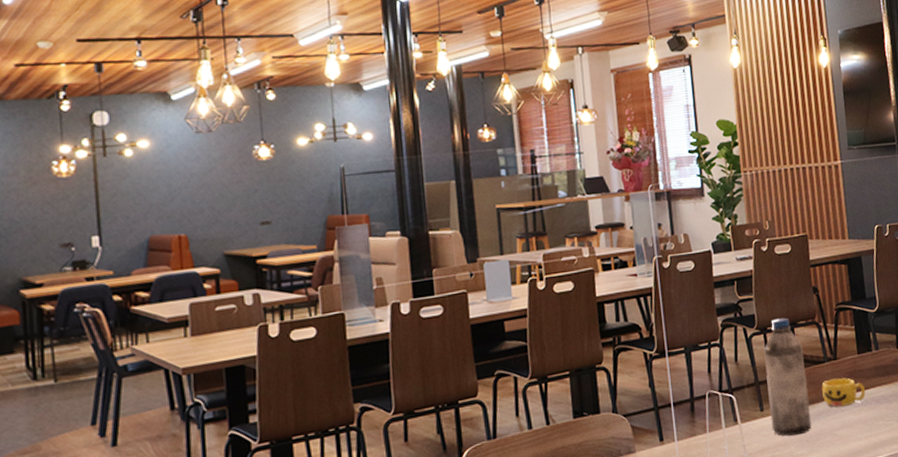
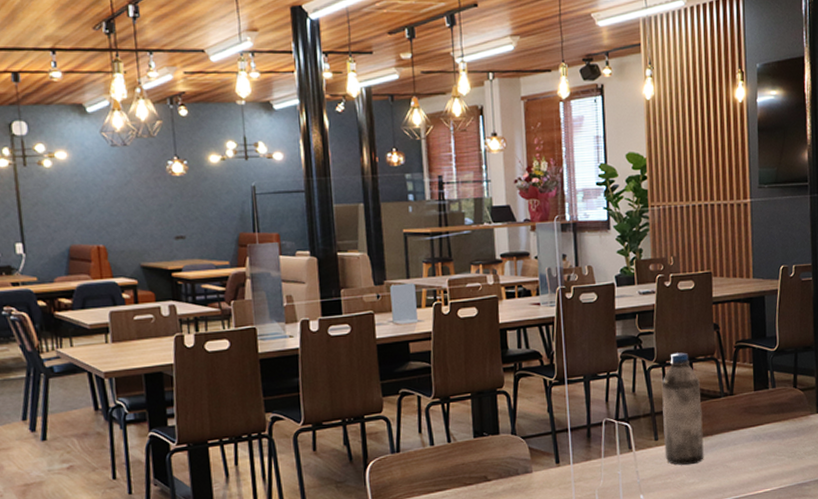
cup: present [822,378,865,407] -> none [716,412,759,440]

